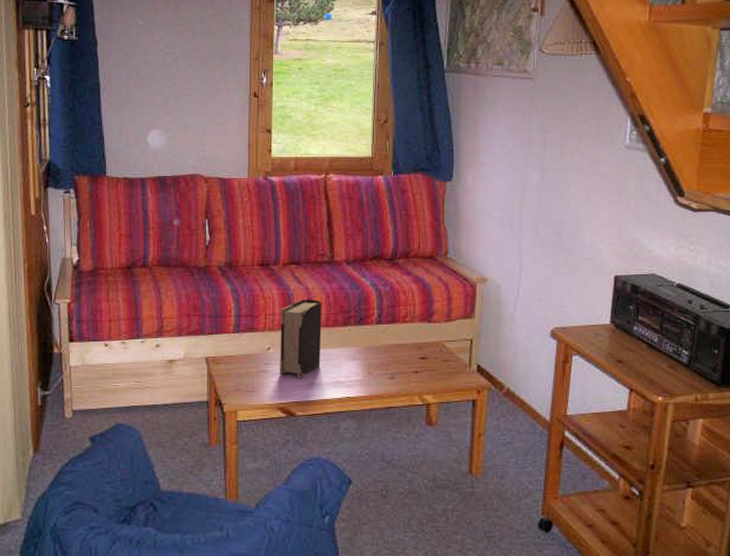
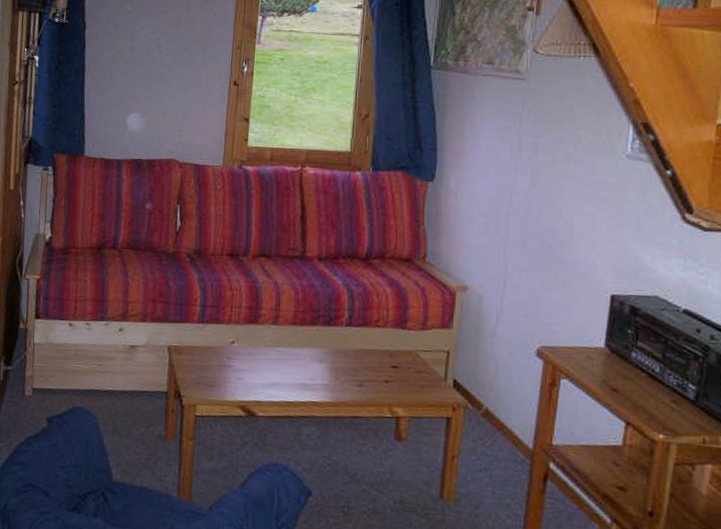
book: present [279,299,322,380] -> none [241,293,290,378]

